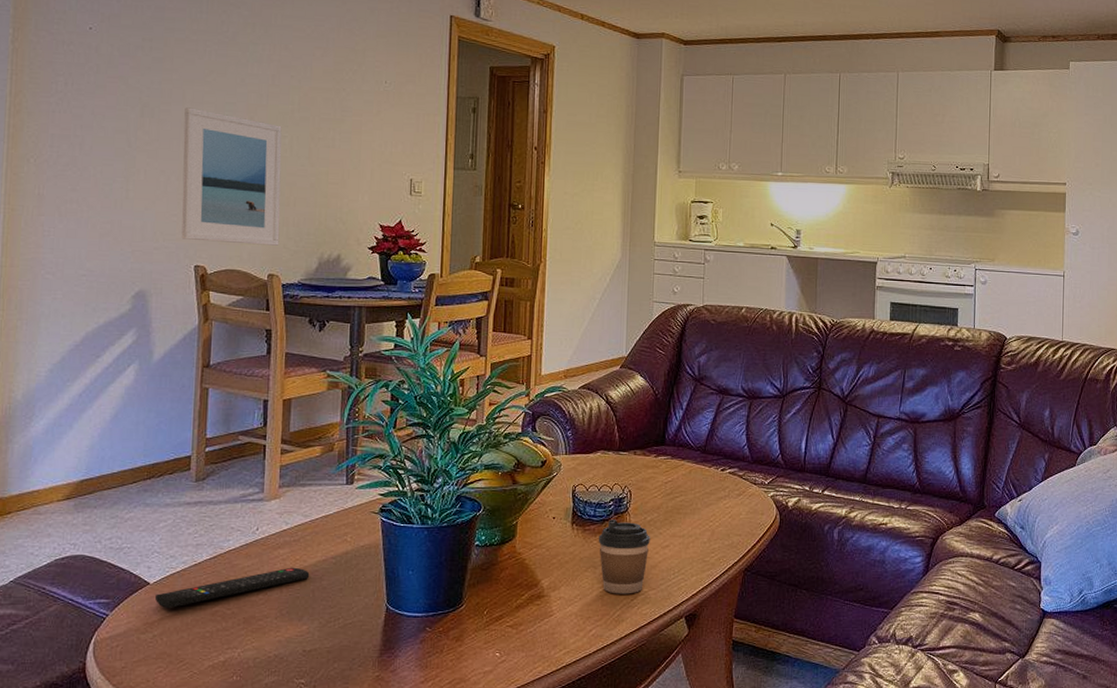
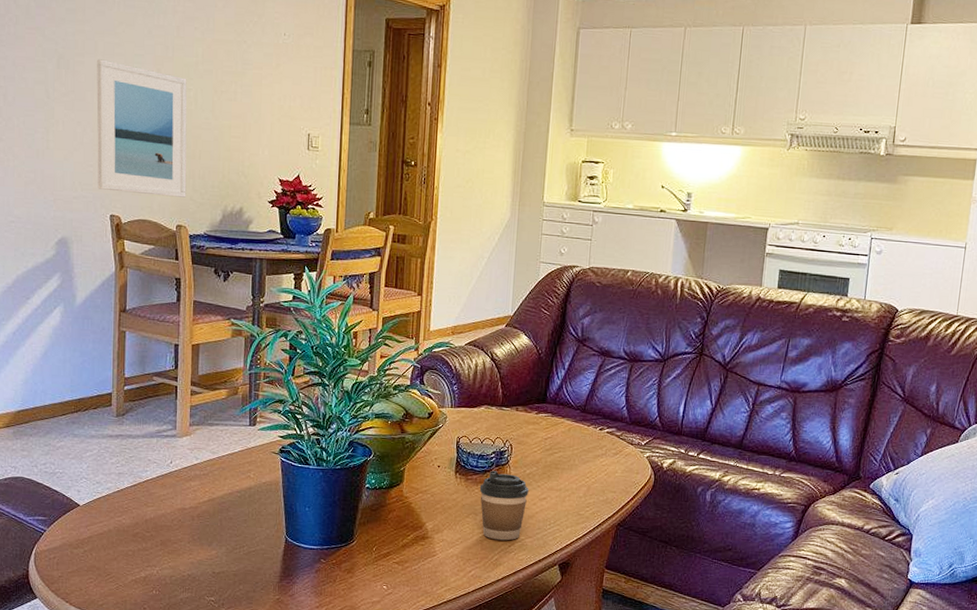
remote control: present [156,567,310,609] -> none [85,498,218,529]

